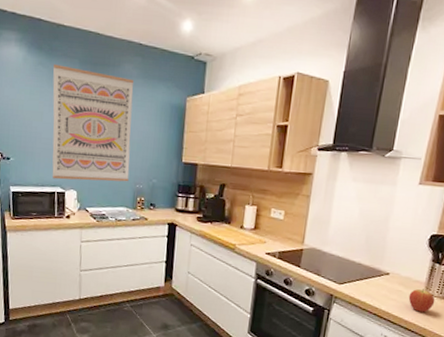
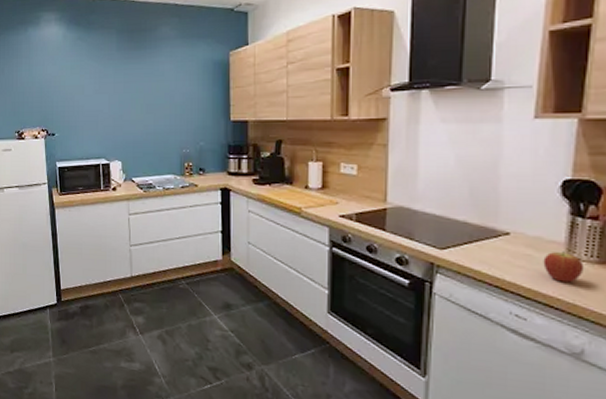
wall art: present [52,64,135,182] -> none [91,37,174,151]

